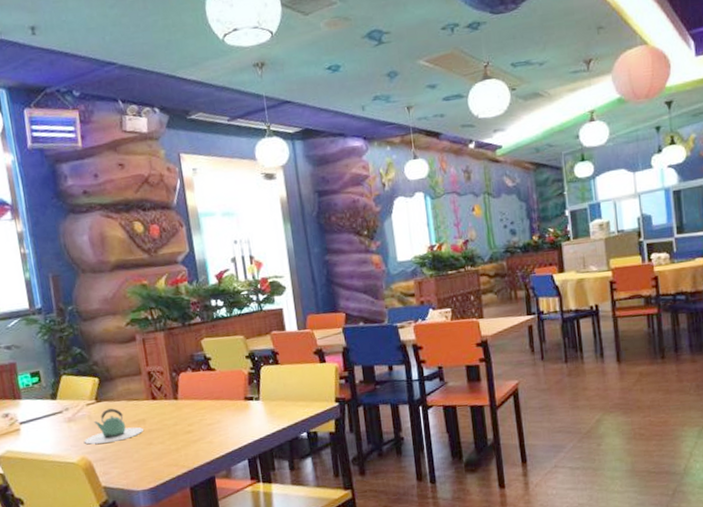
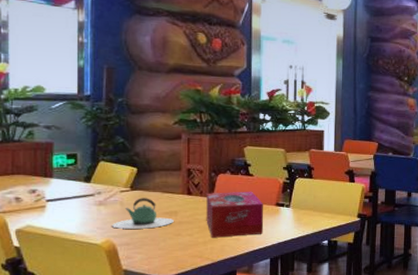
tissue box: none [171,387,236,443] -> present [206,191,264,238]

